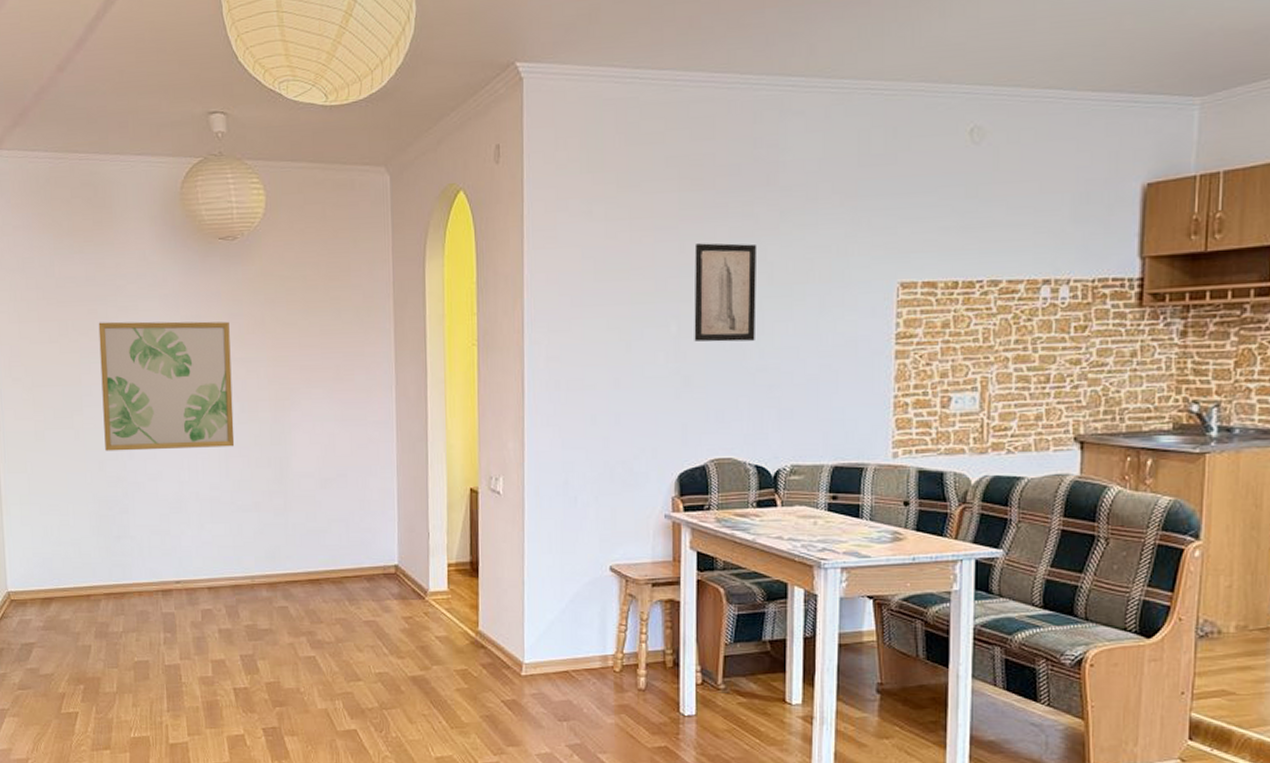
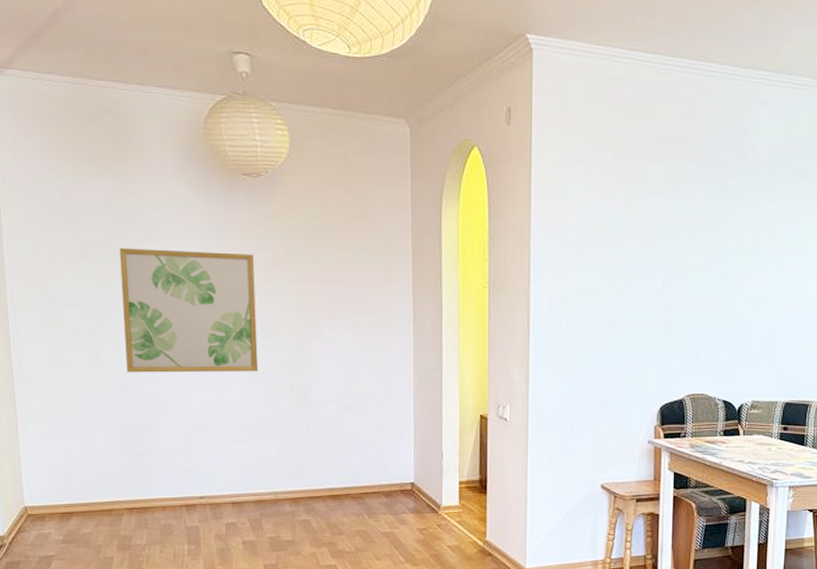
wall art: present [694,243,757,342] -> none [676,209,730,295]

